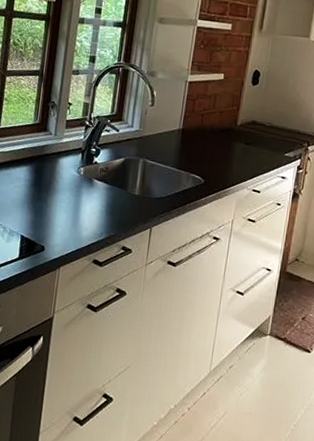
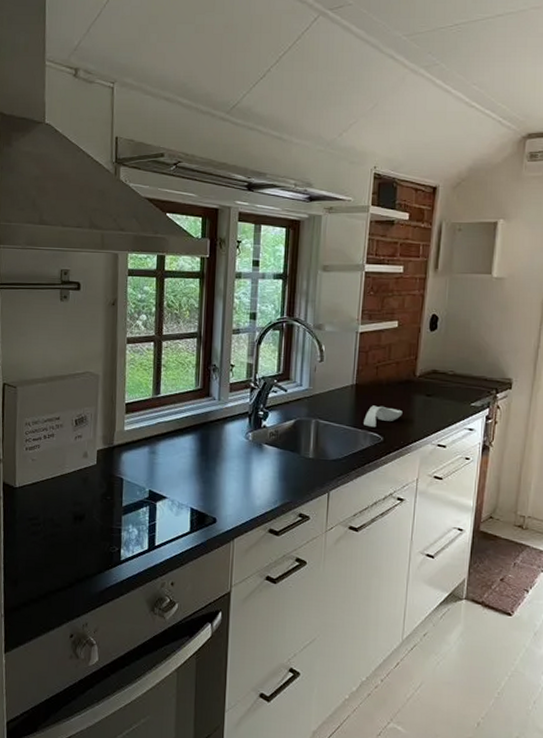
spoon rest: none [187,149,223,170] -> present [364,405,403,428]

